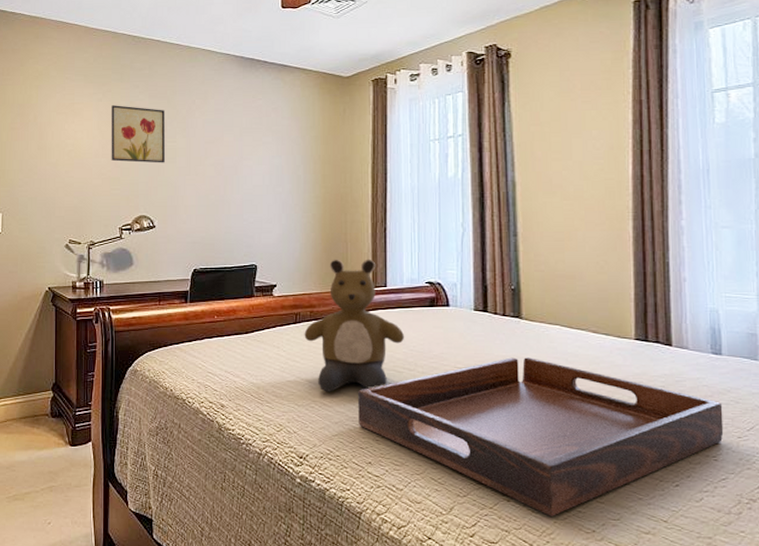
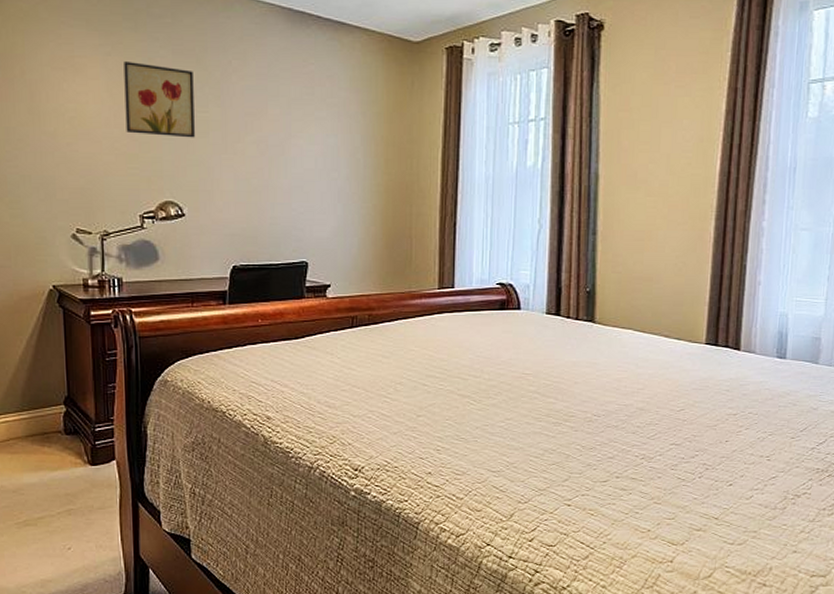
bear: present [304,259,405,392] -> none [361,256,472,401]
serving tray: present [358,357,724,516] -> none [419,363,781,518]

